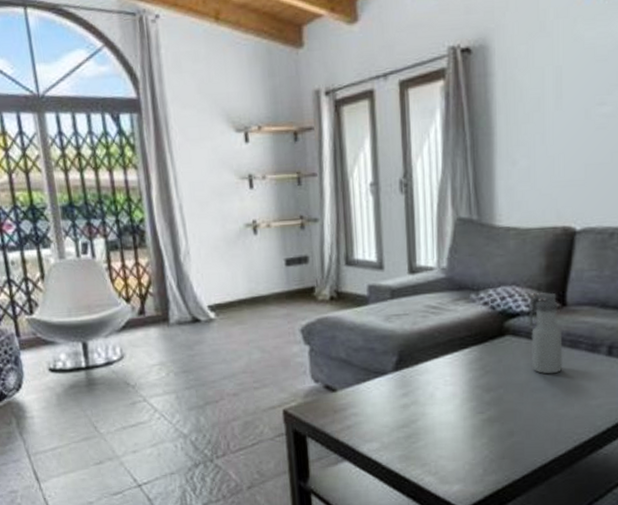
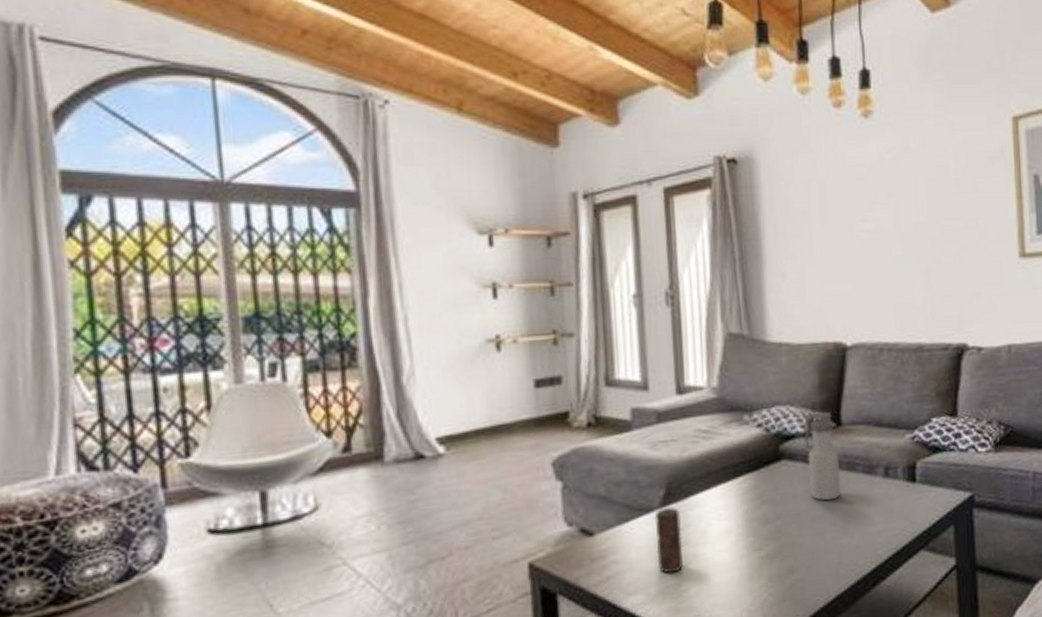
candle: none [388,372,414,427] -> present [654,507,684,574]

